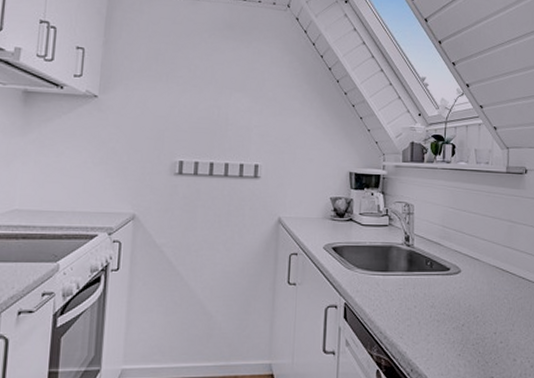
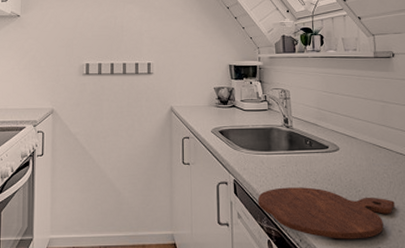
cutting board: none [370,312,512,369] -> present [258,187,395,239]

